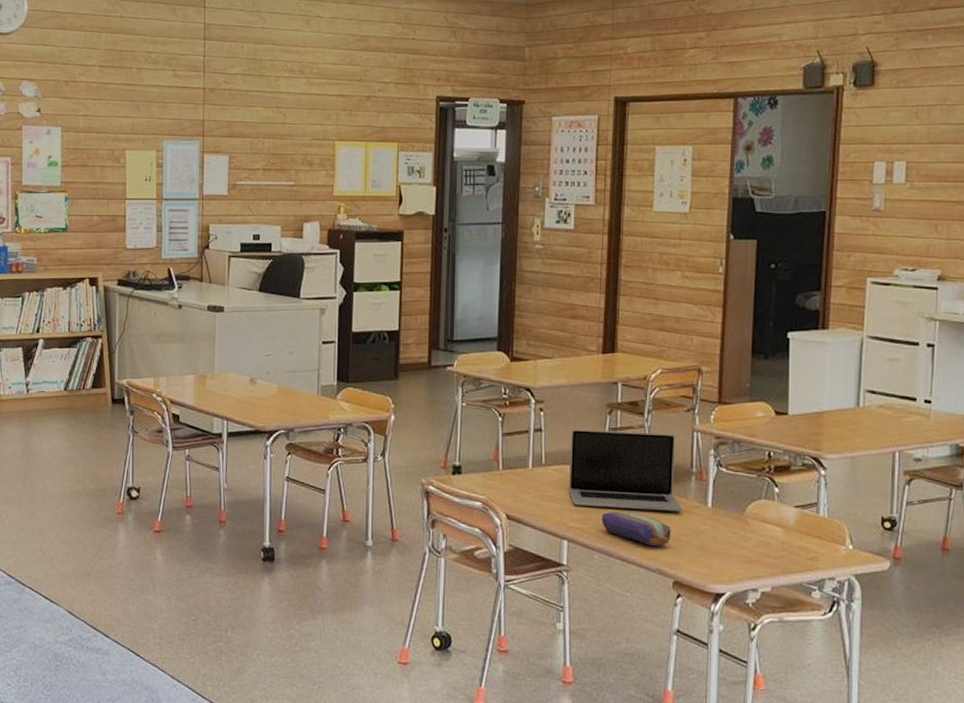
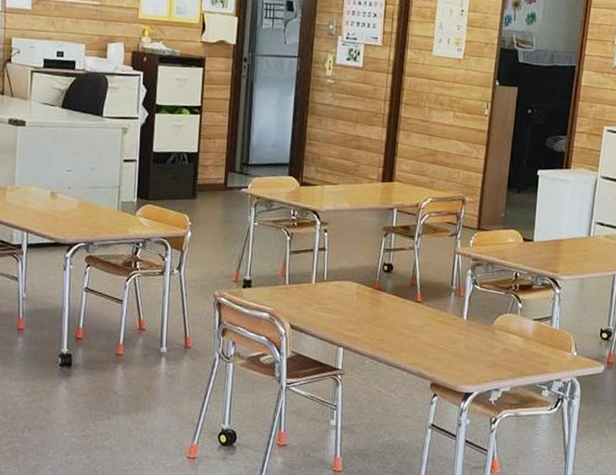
laptop: present [568,429,682,512] -> none [346,249,442,323]
pencil case: present [602,510,671,547] -> none [373,322,432,353]

